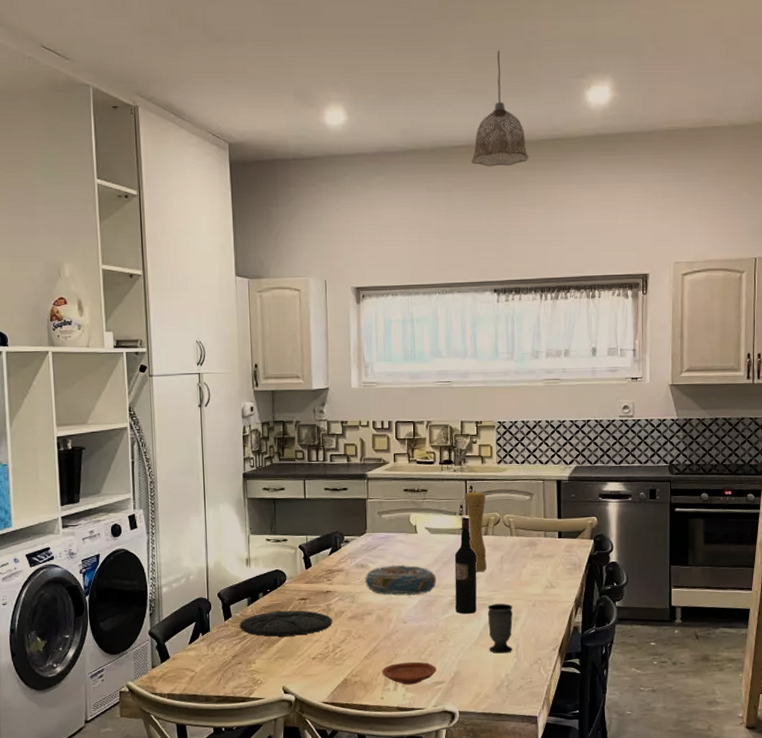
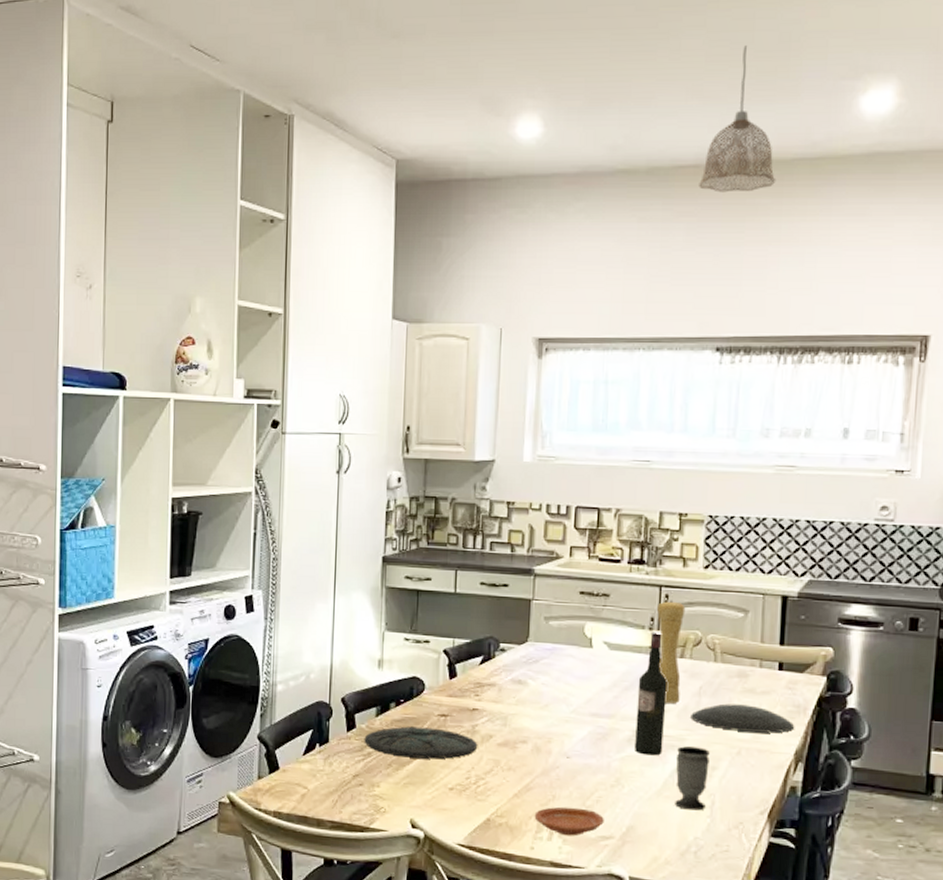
decorative bowl: present [364,564,437,597] -> none [521,684,614,726]
plate: none [496,567,574,588] -> present [691,703,795,733]

